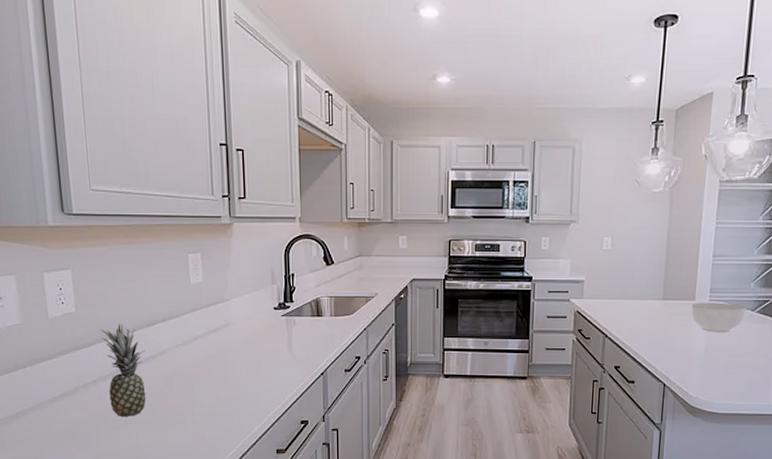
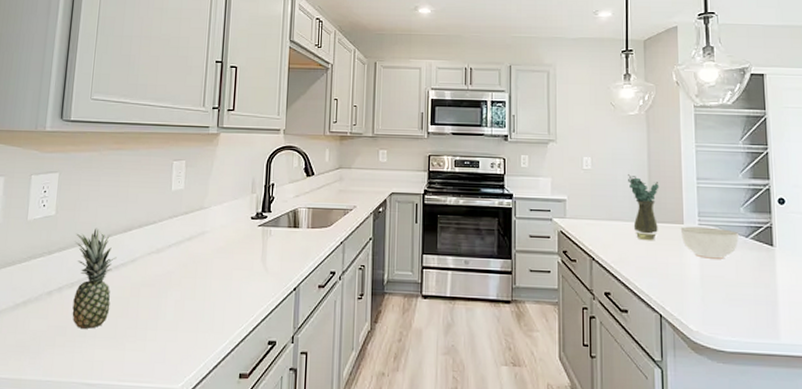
vase: none [646,254,676,318] -> present [628,174,659,241]

